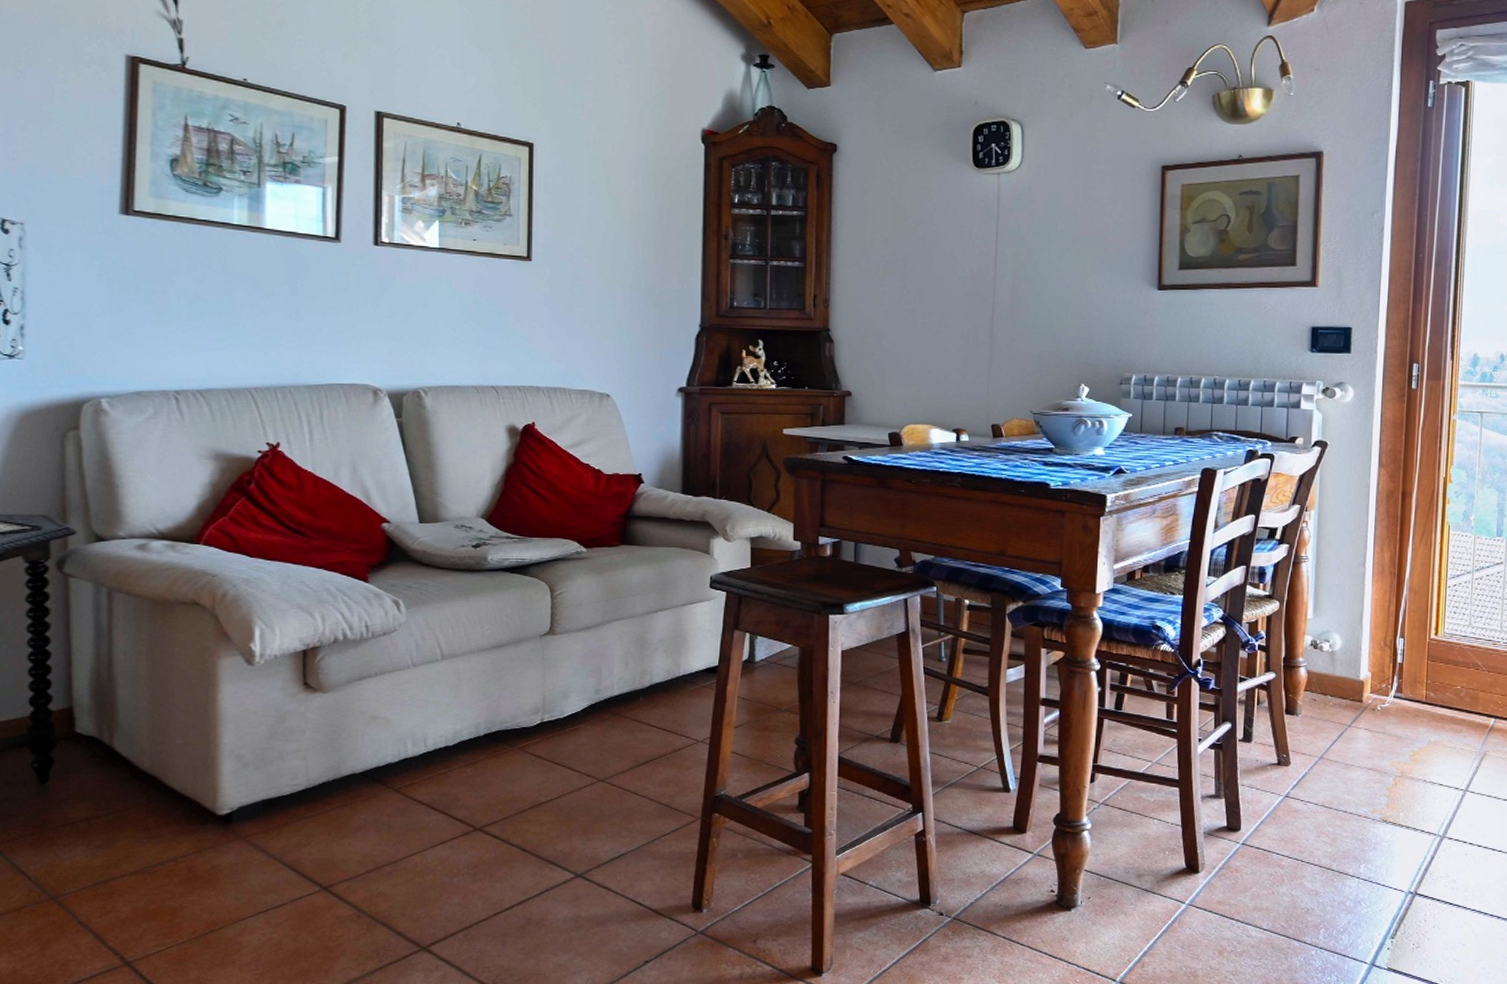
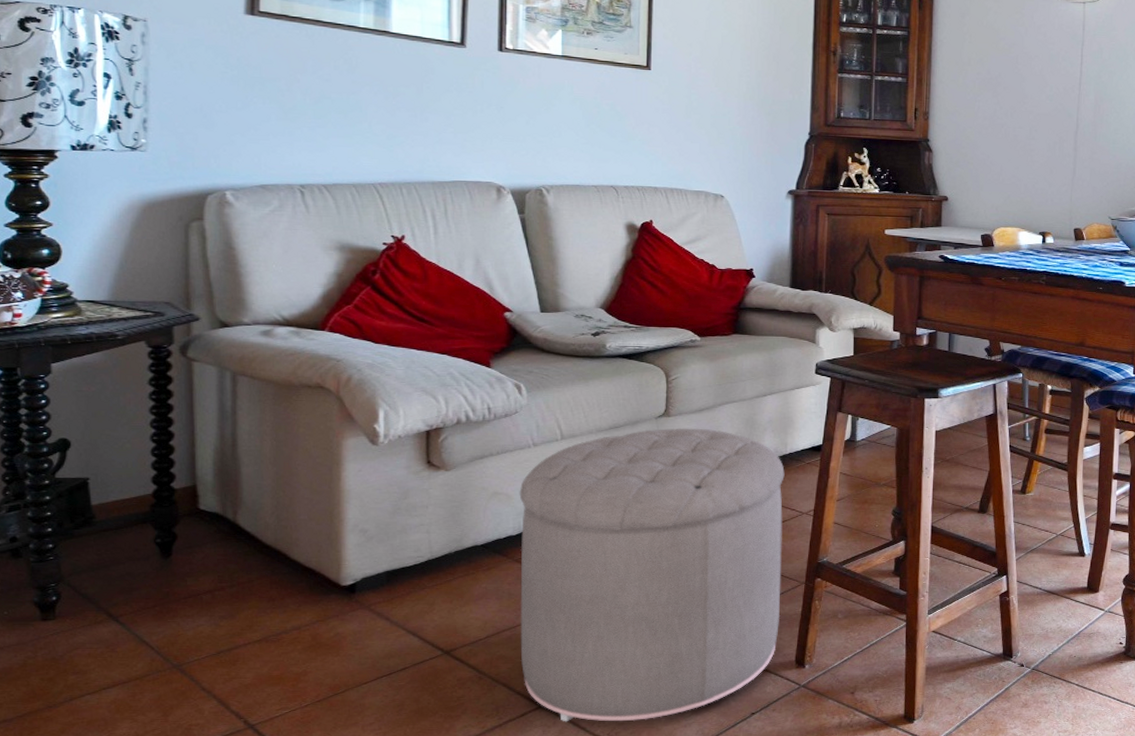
ottoman: none [398,647,678,967] -> present [519,428,785,722]

